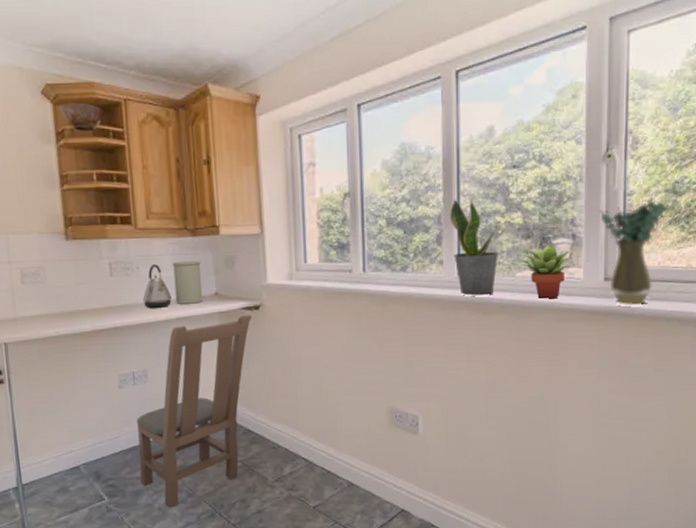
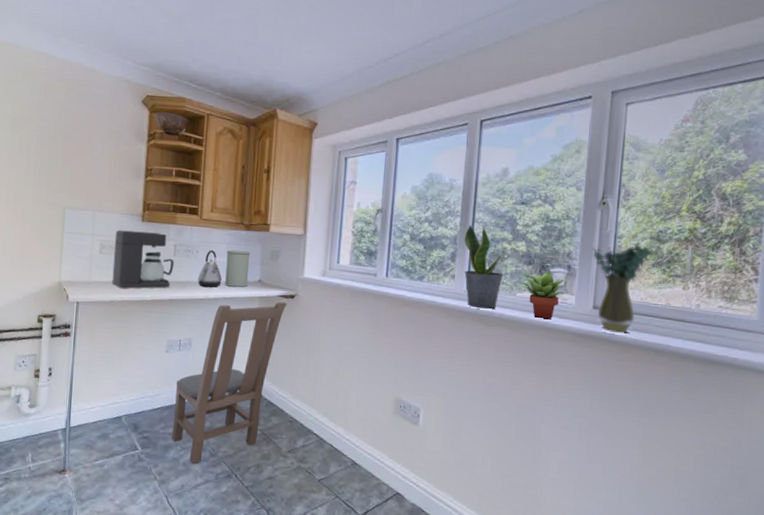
coffee maker: none [36,251,113,322] -> present [112,230,174,289]

